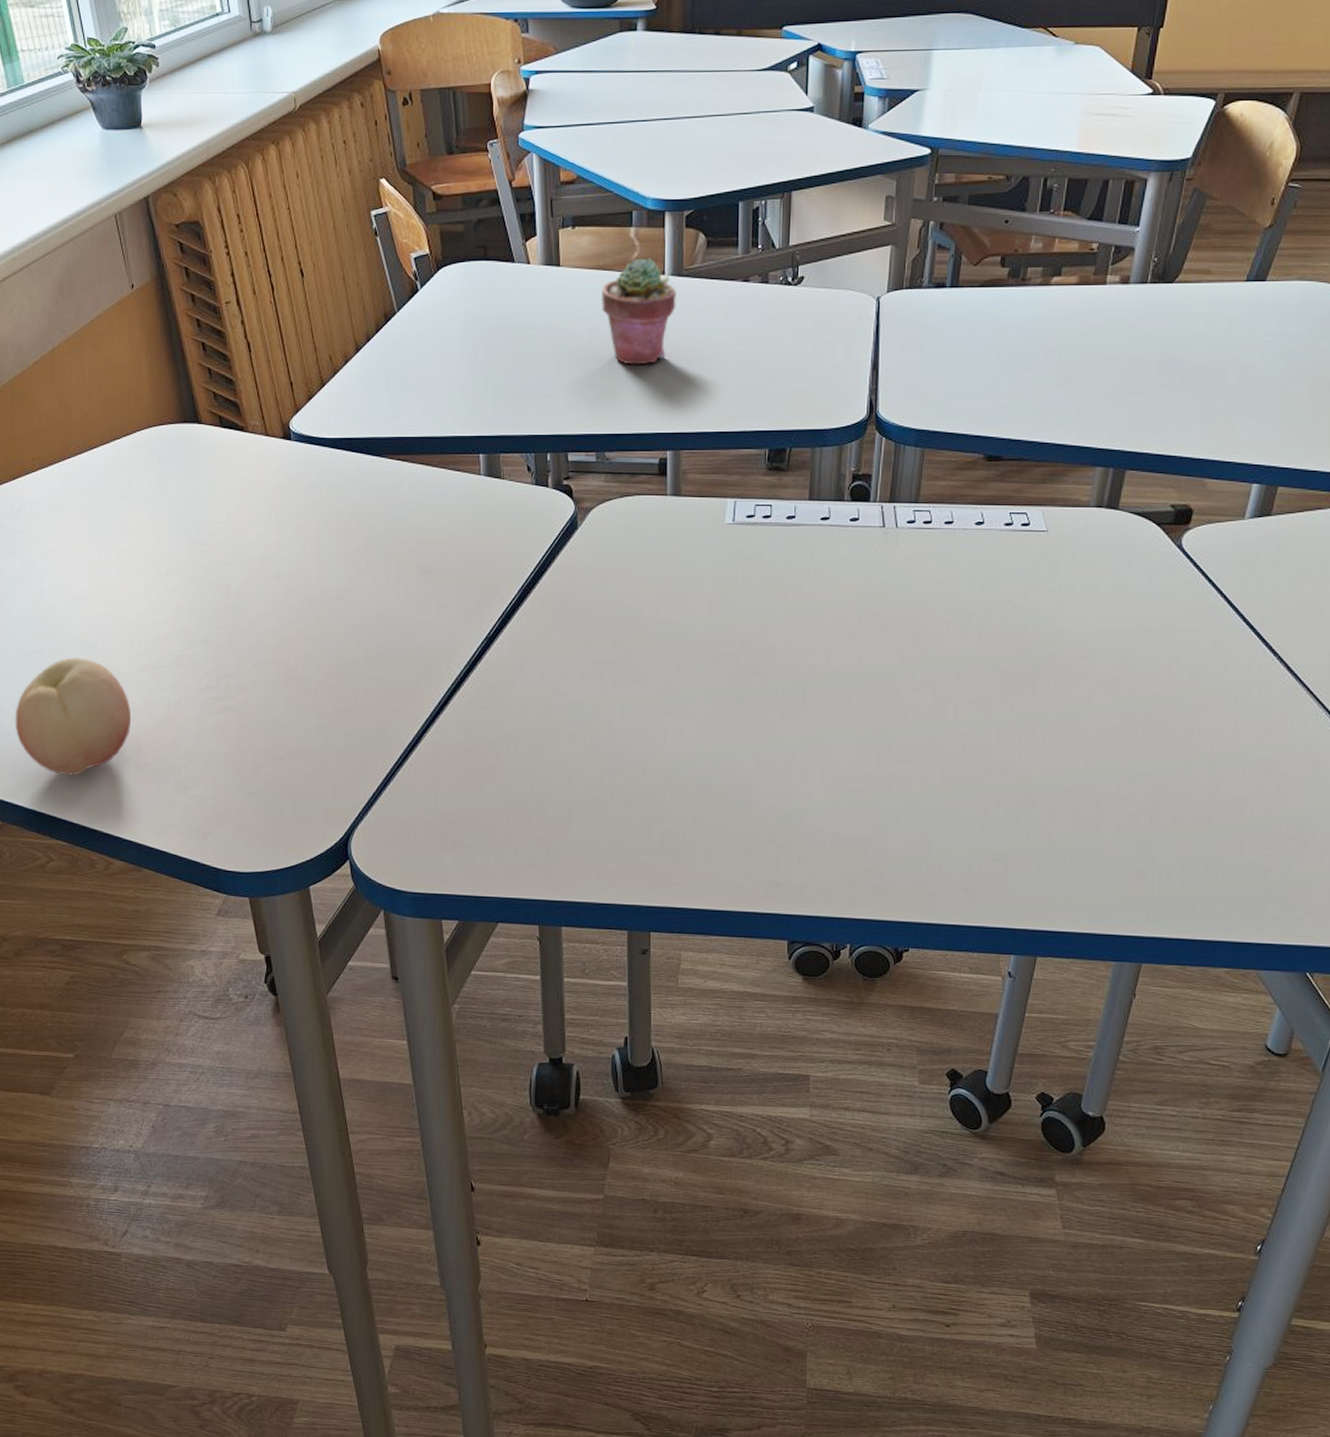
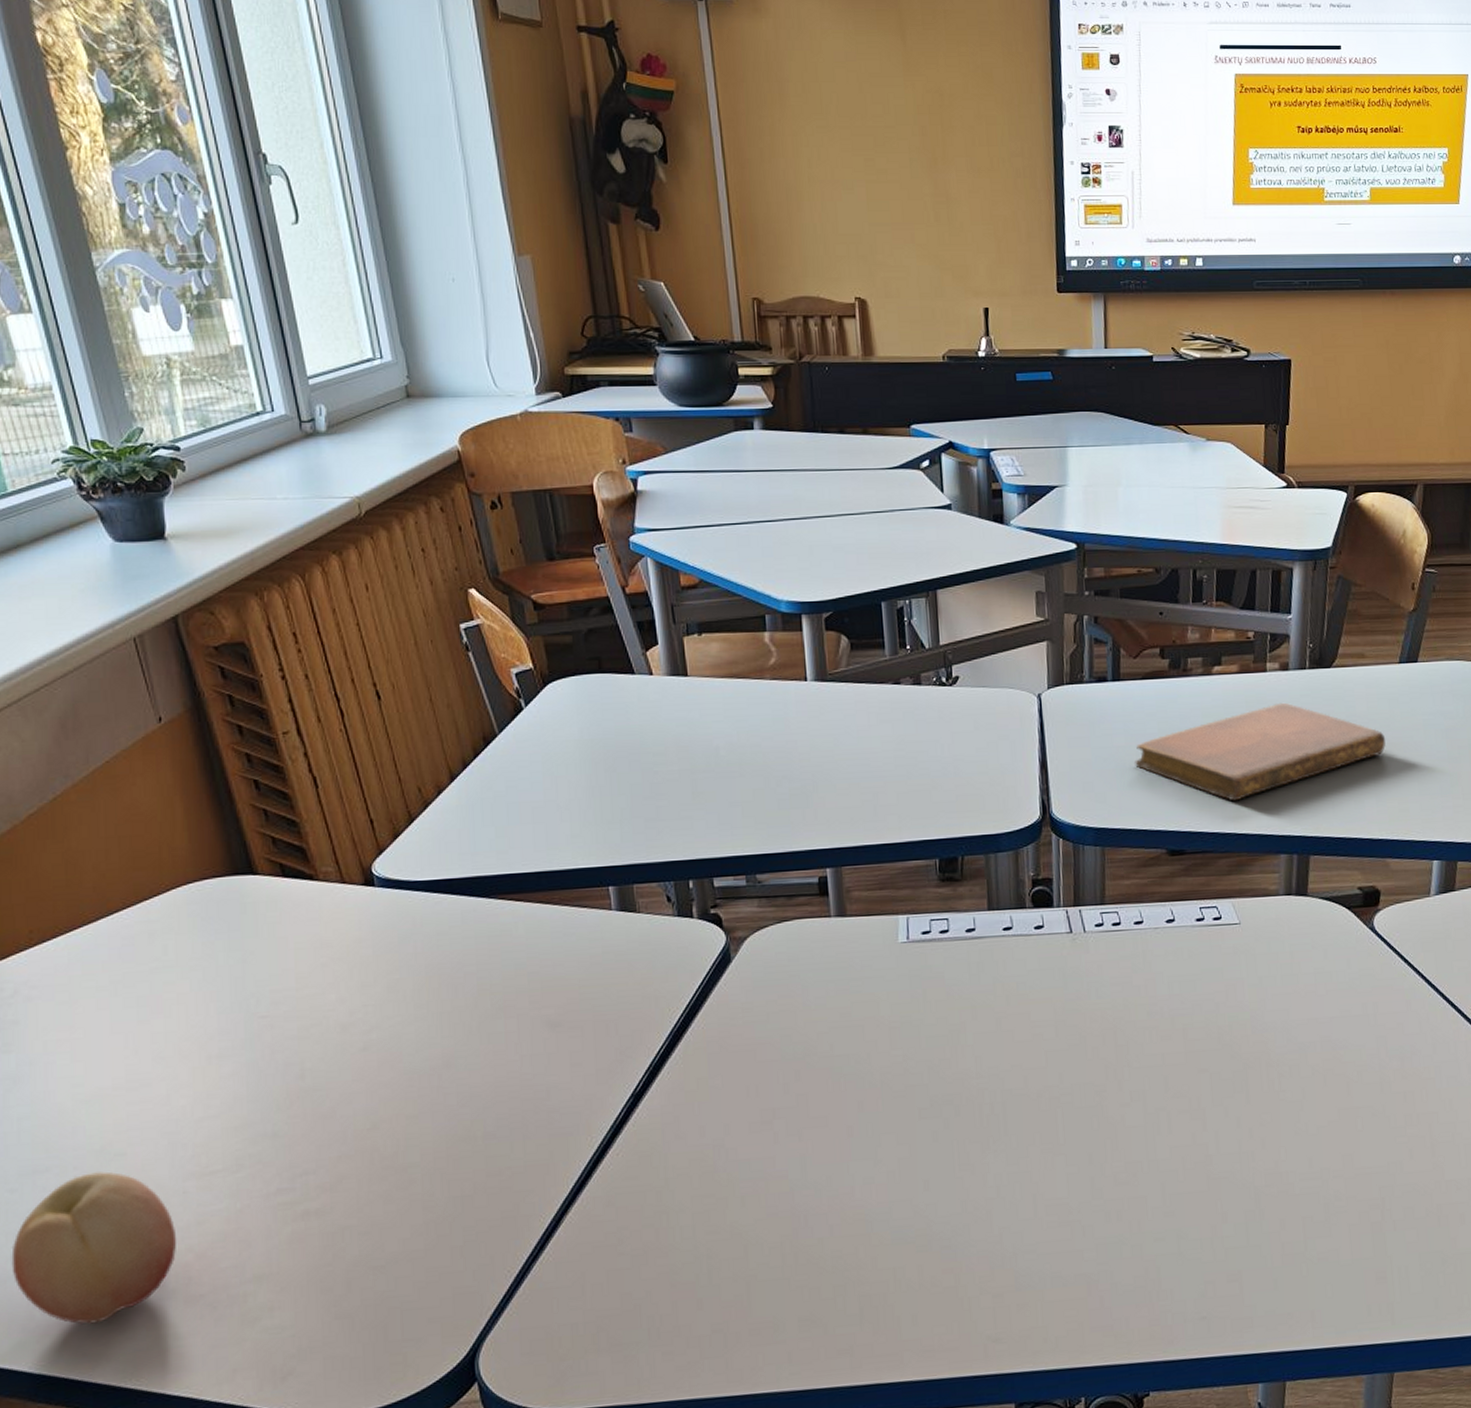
potted succulent: present [600,258,676,365] -> none [737,664,823,778]
notebook: none [963,316,1221,412] -> present [1135,702,1386,801]

